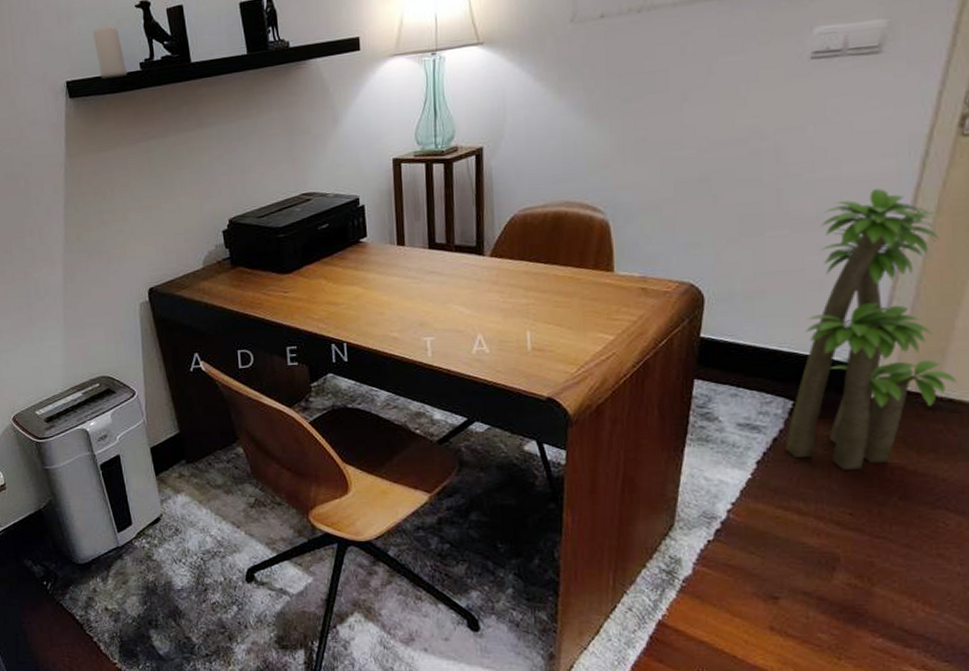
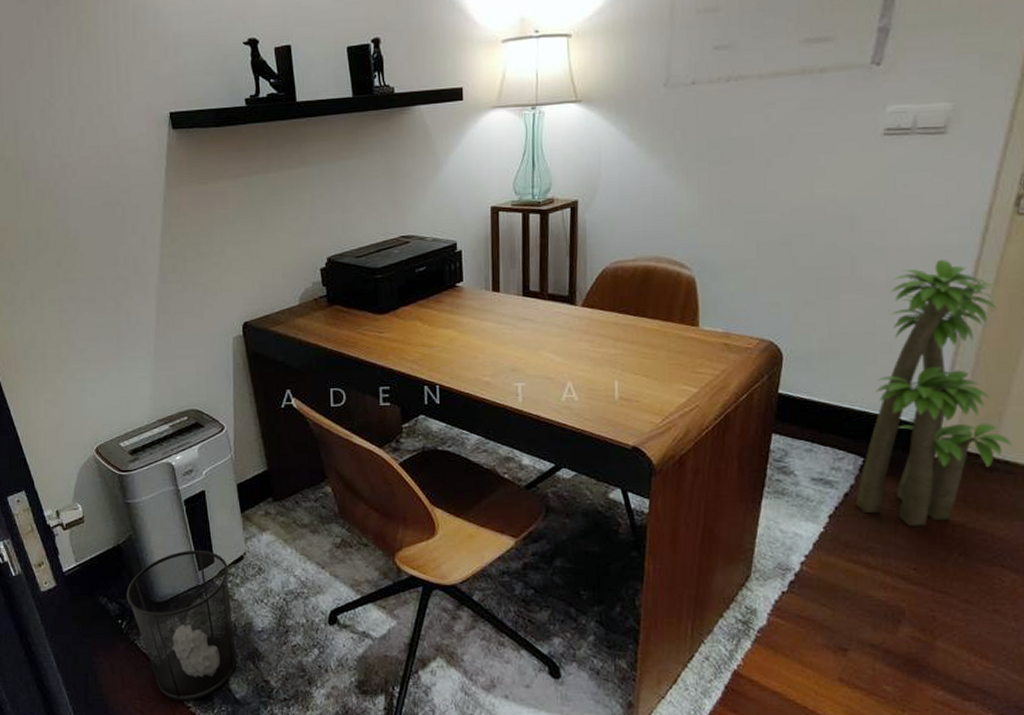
waste bin: none [49,512,159,658] -> present [126,550,237,702]
candle: present [93,25,128,80] -> none [200,60,233,113]

